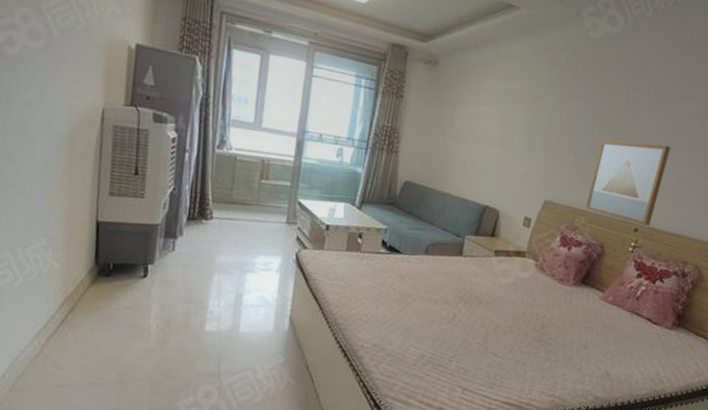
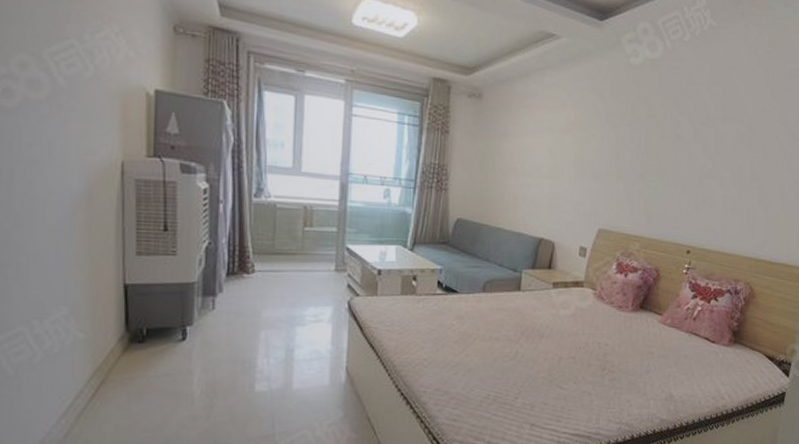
wall art: present [585,140,671,226] -> none [638,165,716,247]

